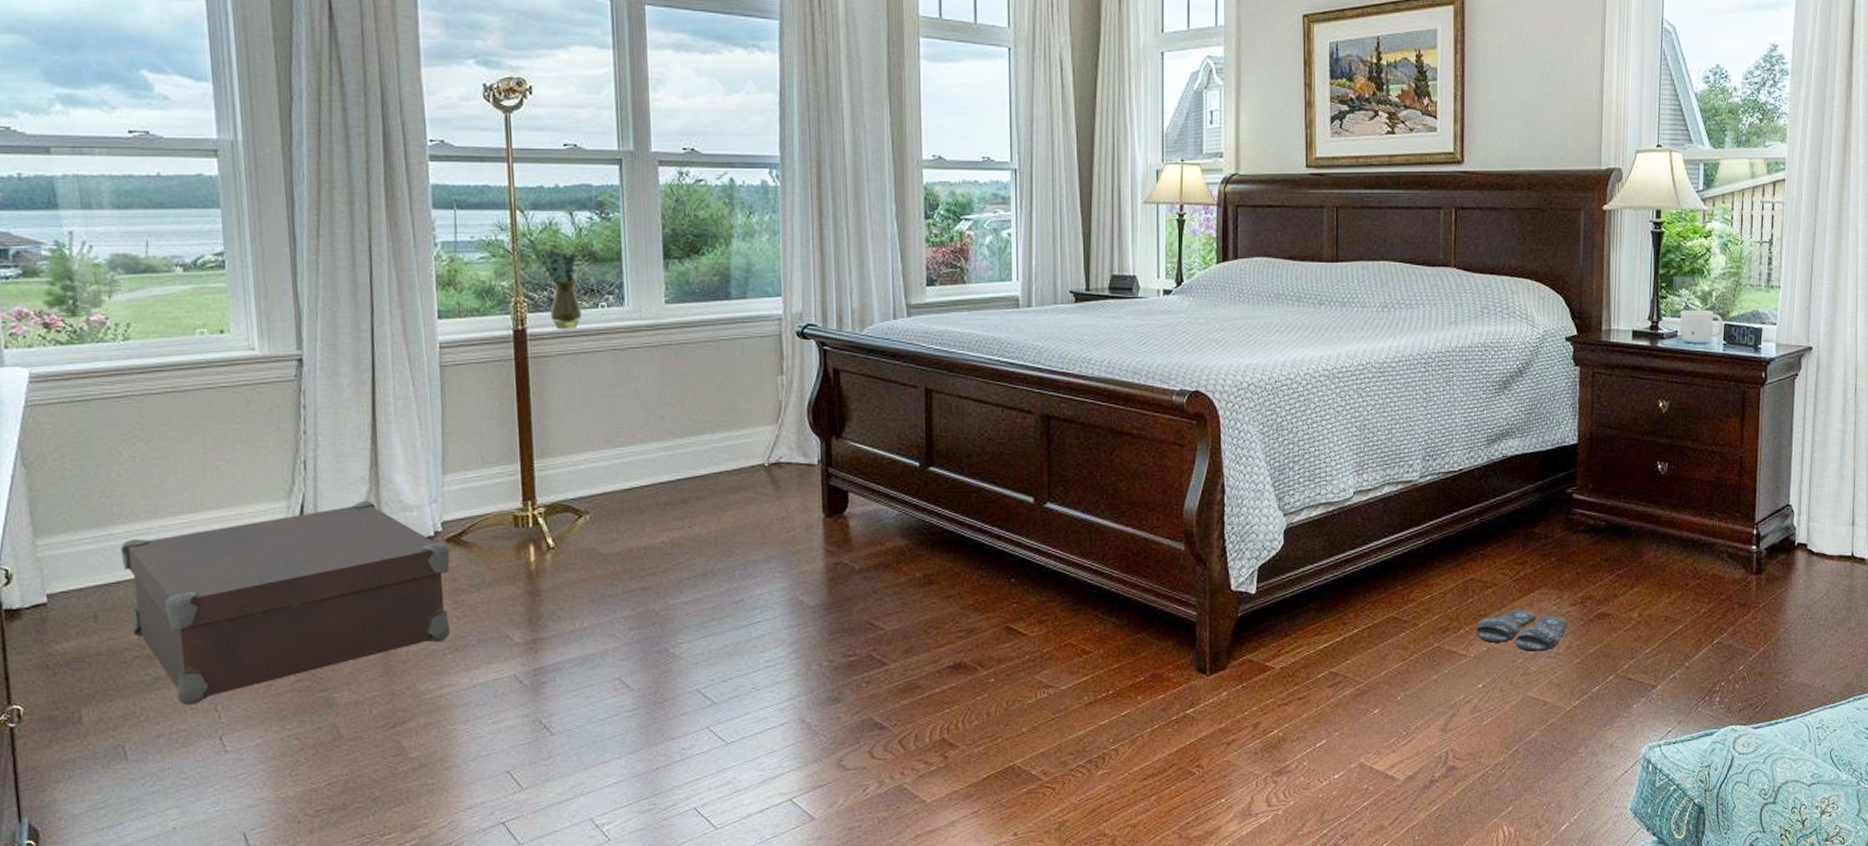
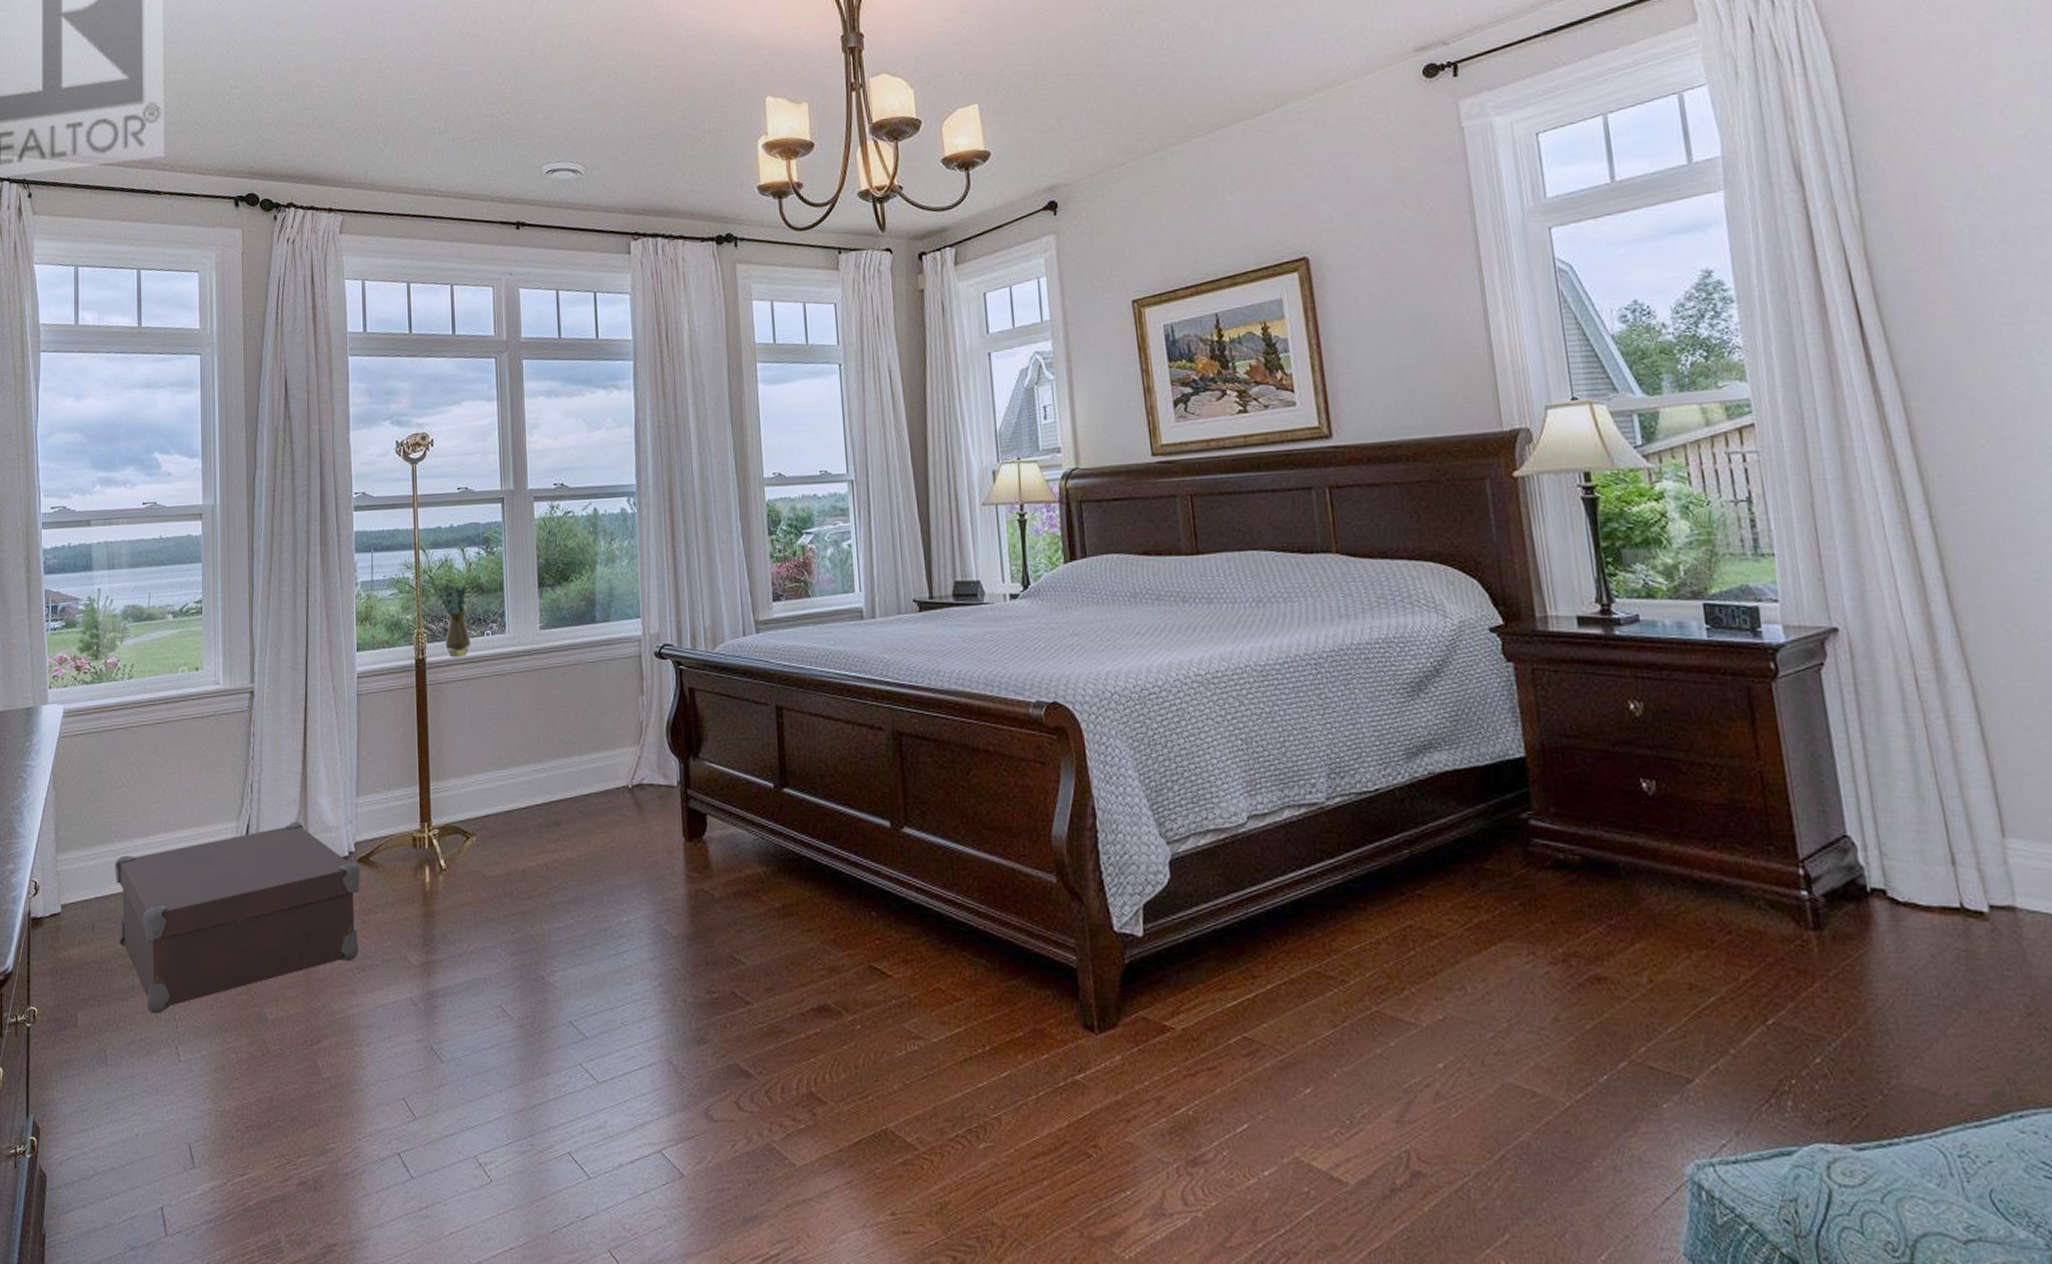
slippers: present [1476,609,1568,652] -> none [1424,967,1549,1023]
mug: present [1679,309,1724,344] -> none [1638,587,1704,630]

